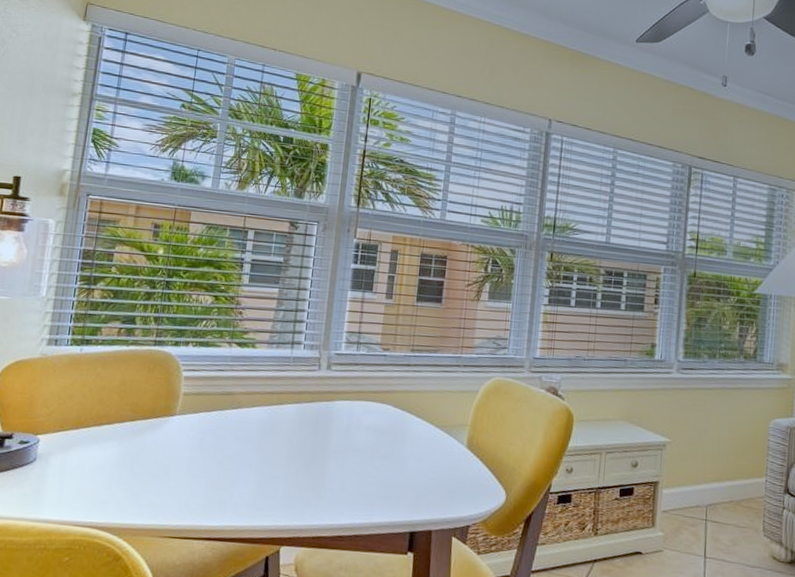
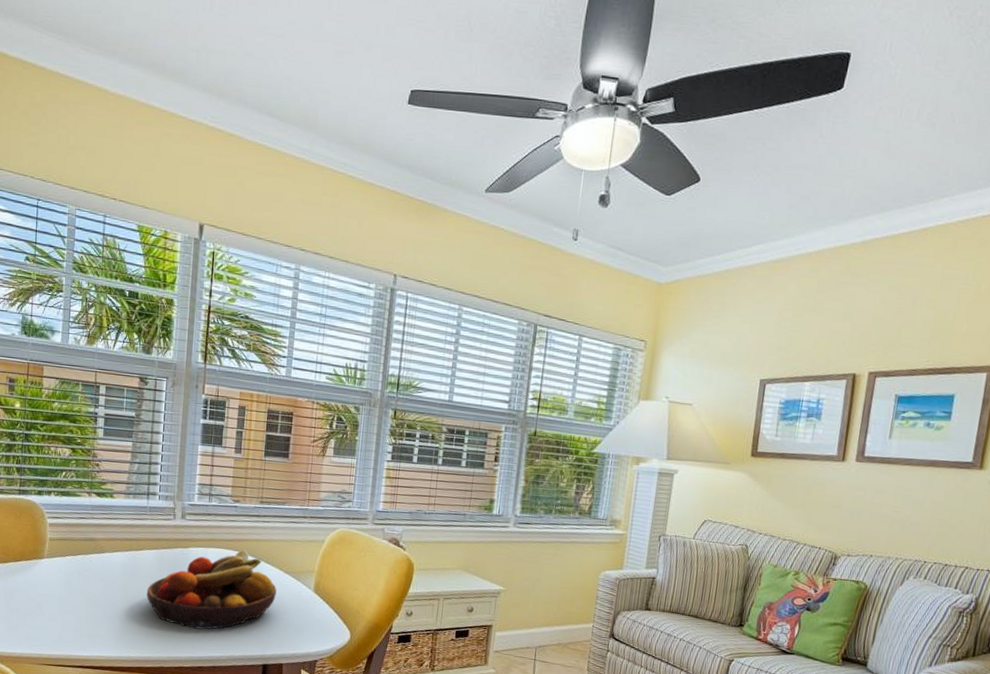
fruit bowl: none [284,401,427,493] -> present [146,549,277,630]

